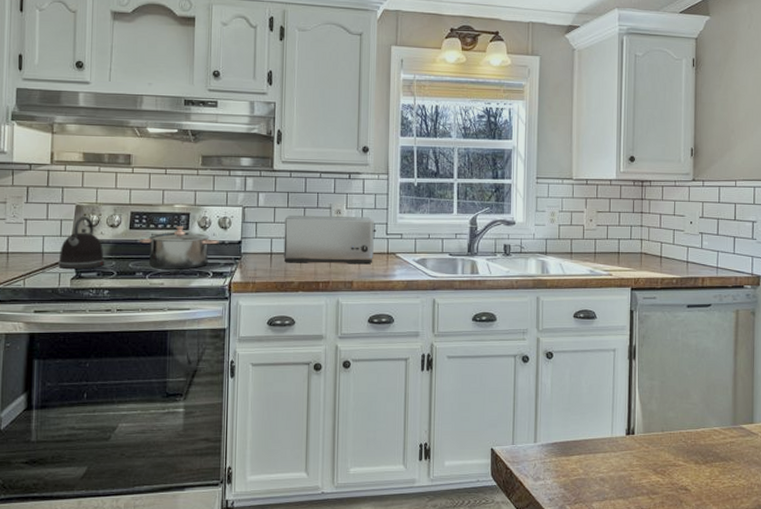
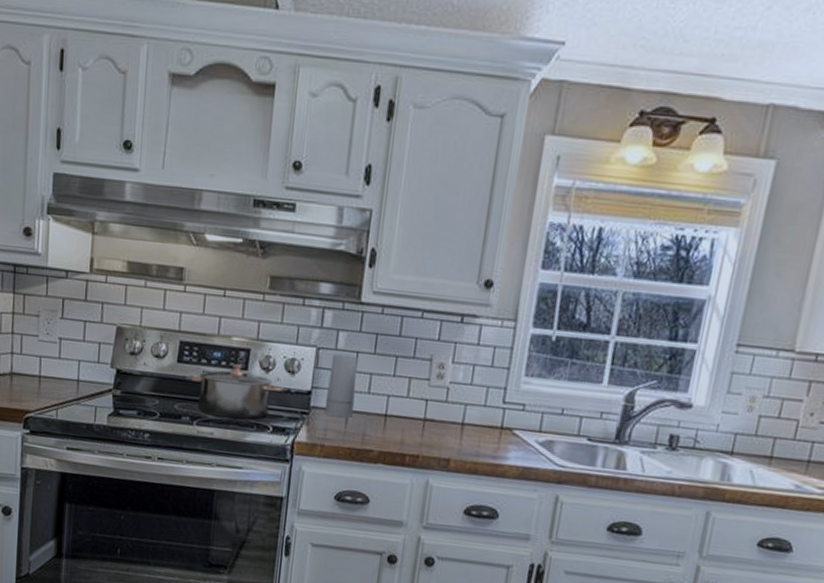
kettle: present [58,216,105,269] -> none [94,340,148,406]
canister: none [254,210,276,259] -> present [325,353,358,419]
toaster: present [283,214,376,265] -> none [363,363,490,440]

